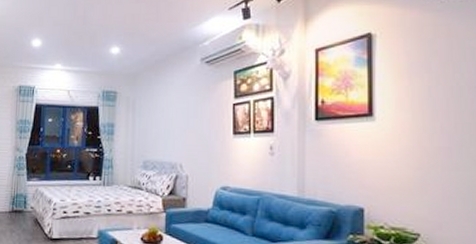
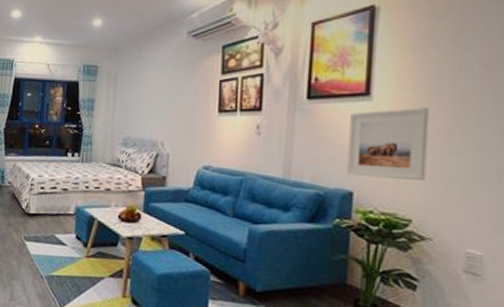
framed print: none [356,126,429,195] -> present [347,107,430,180]

